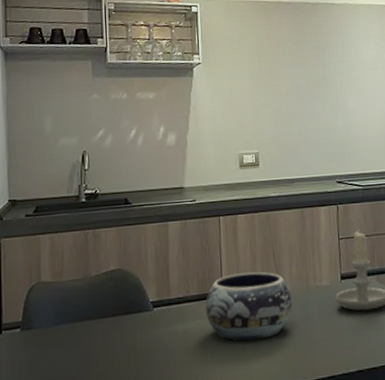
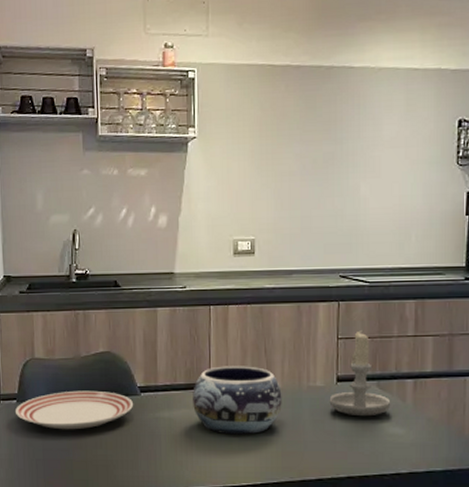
dinner plate: none [18,310,146,356] -> present [14,390,133,430]

